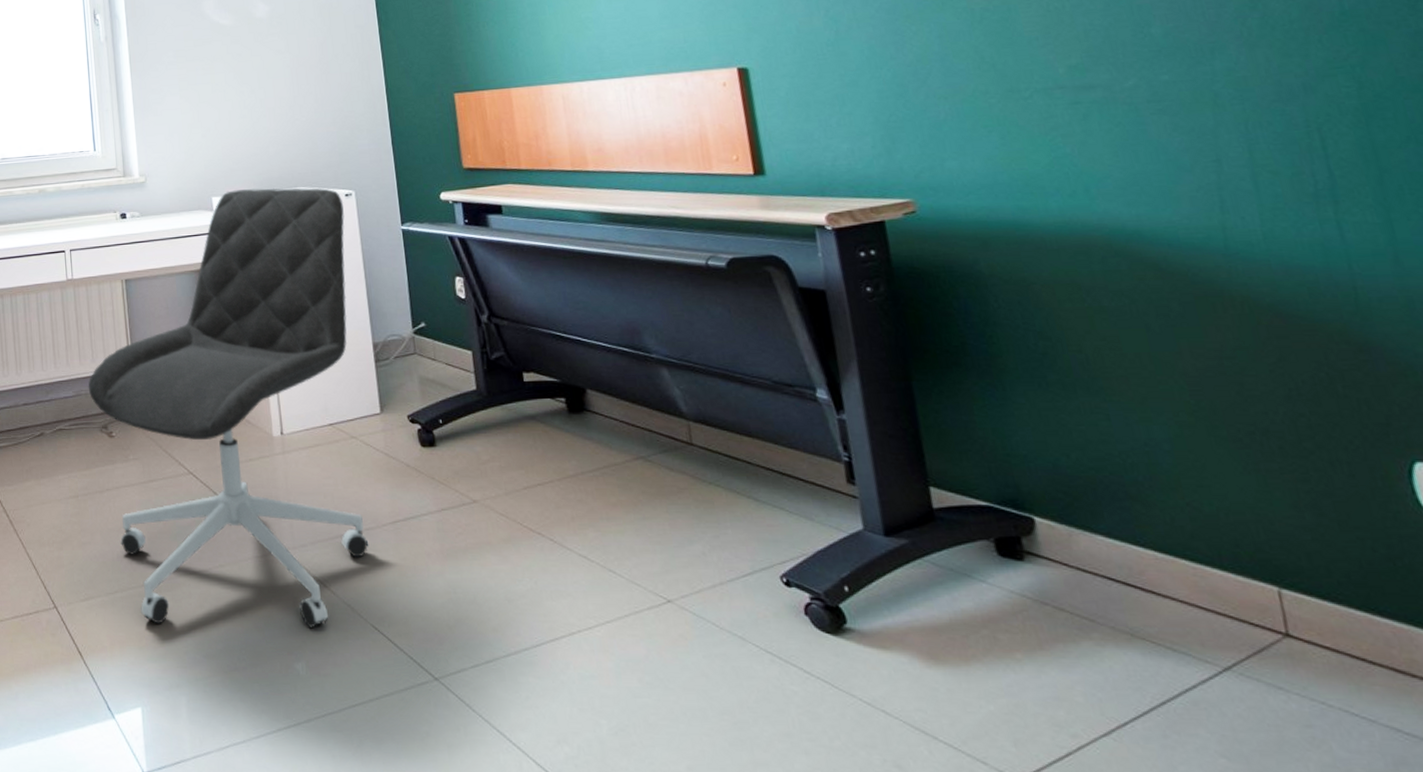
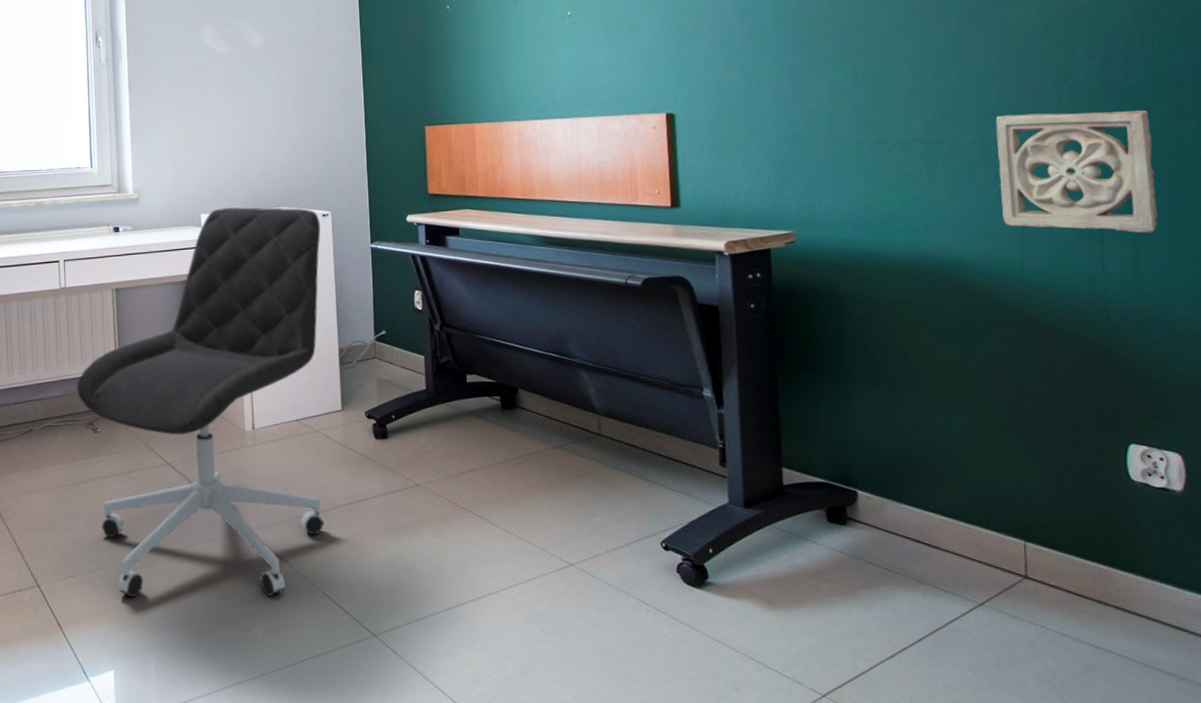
wall ornament: none [1163,37,1413,192] -> present [995,109,1159,234]

